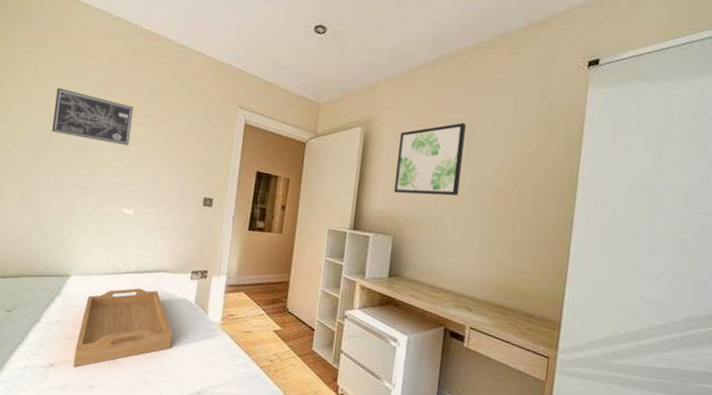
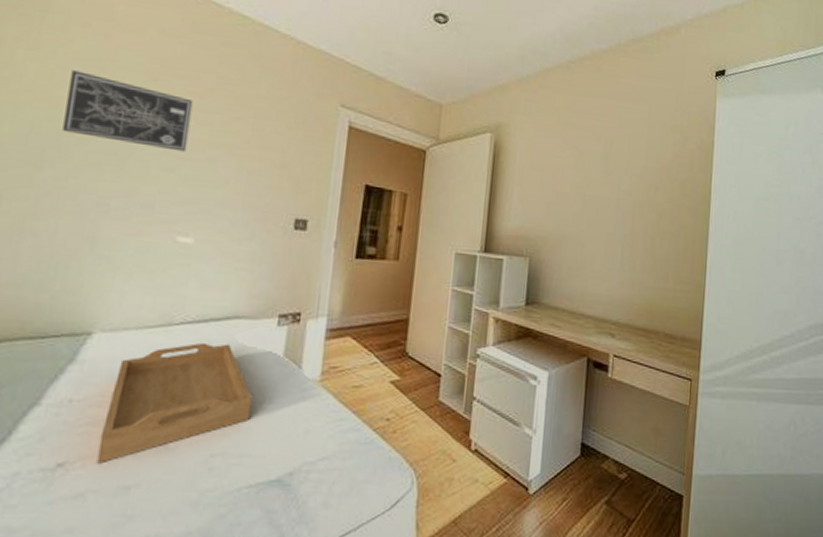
wall art: present [394,123,466,196] -> none [529,131,603,211]

